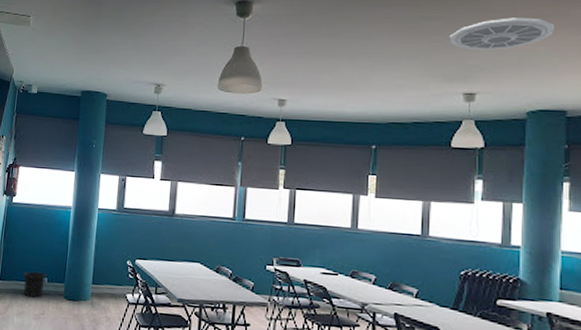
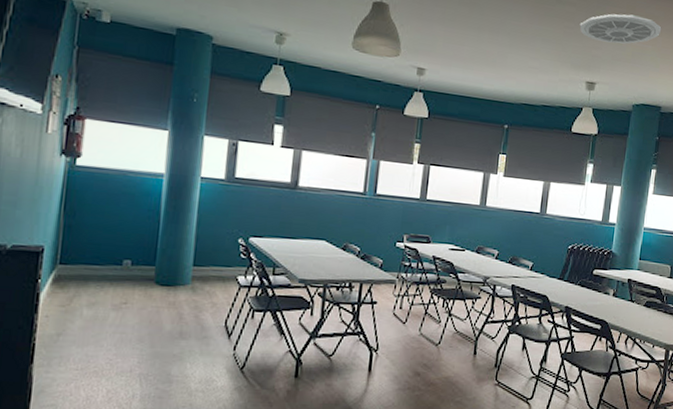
trash can: present [23,271,47,298] -> none [94,252,130,285]

